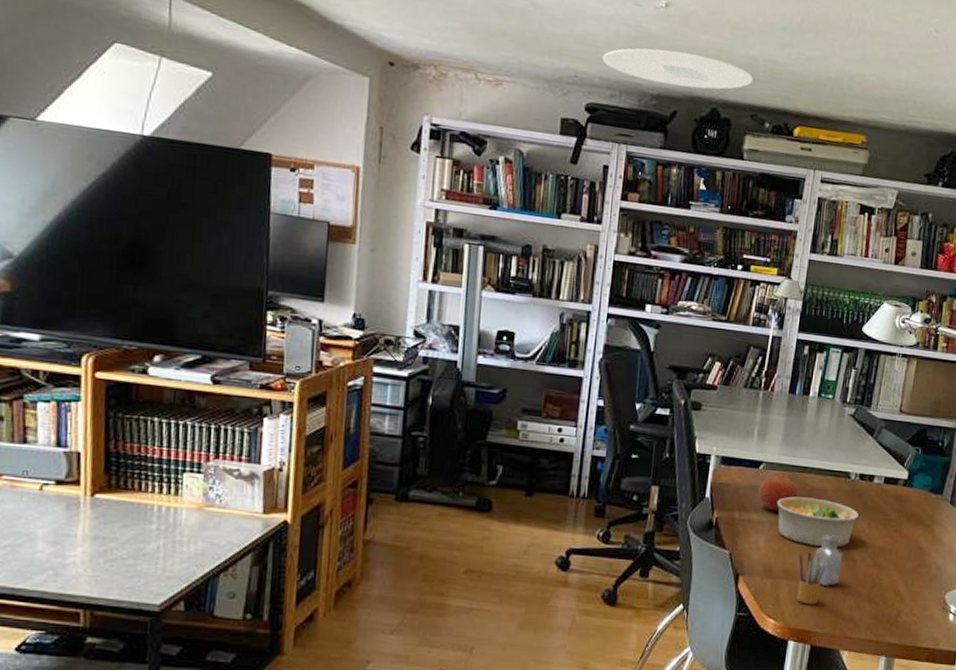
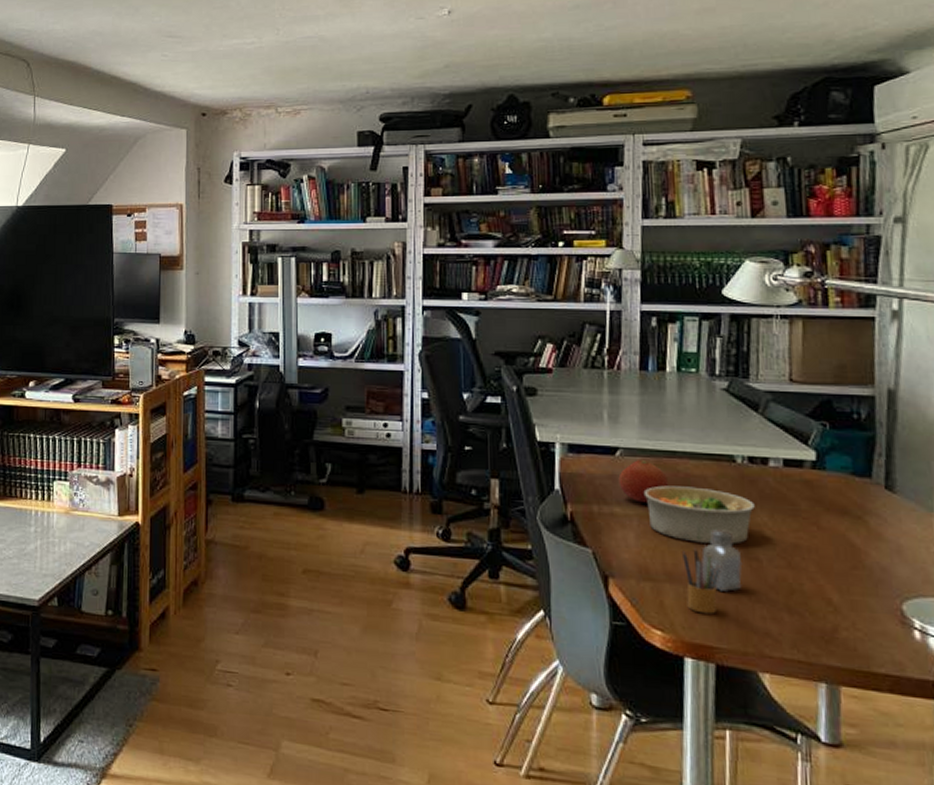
ceiling light: present [602,48,753,90] -> none [391,49,549,83]

